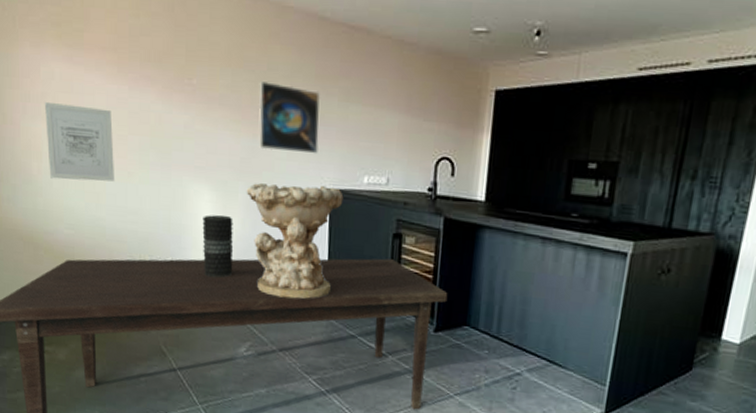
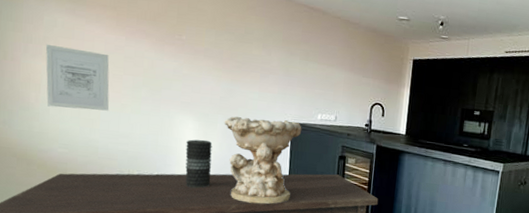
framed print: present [258,81,321,154] -> none [236,41,287,97]

